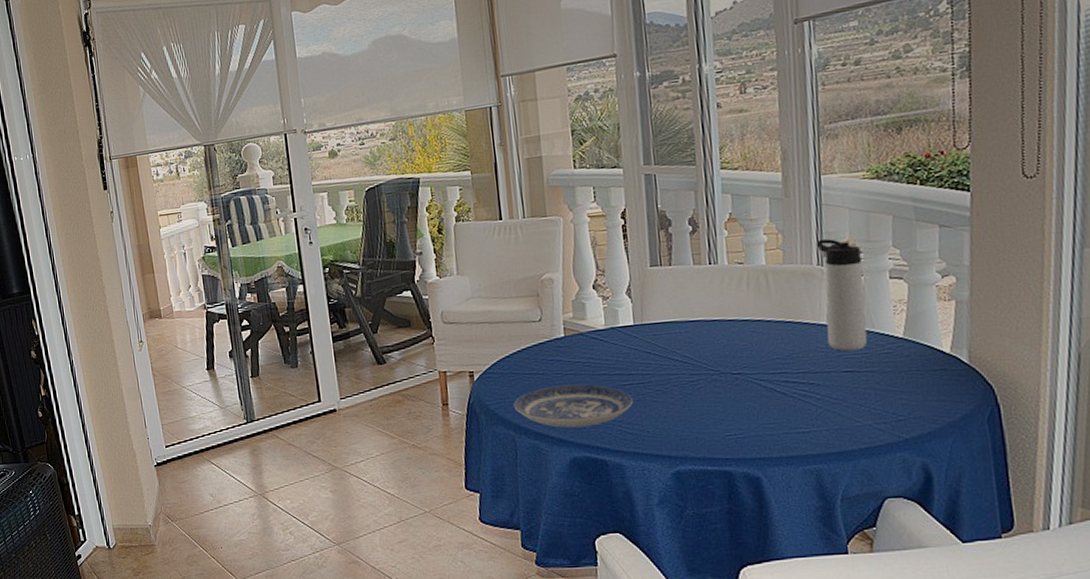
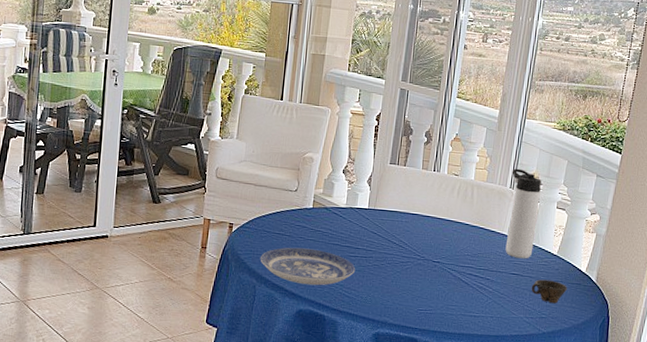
cup: none [875,370,929,401] -> present [531,279,568,304]

